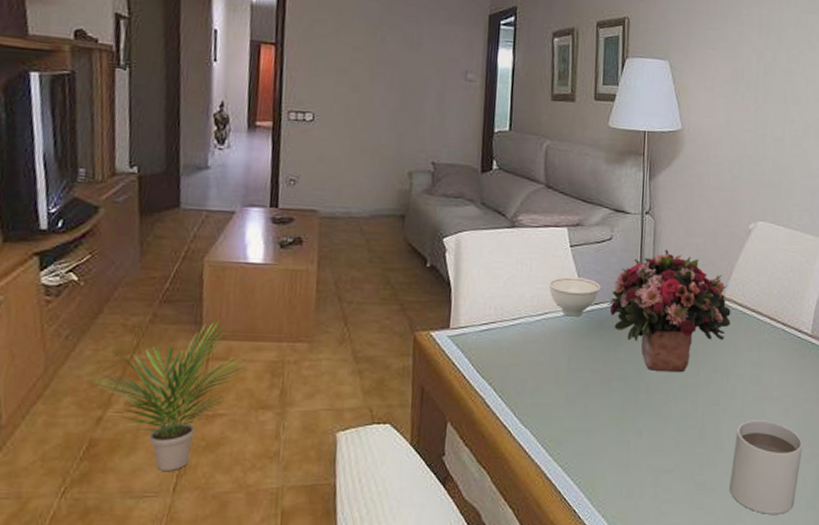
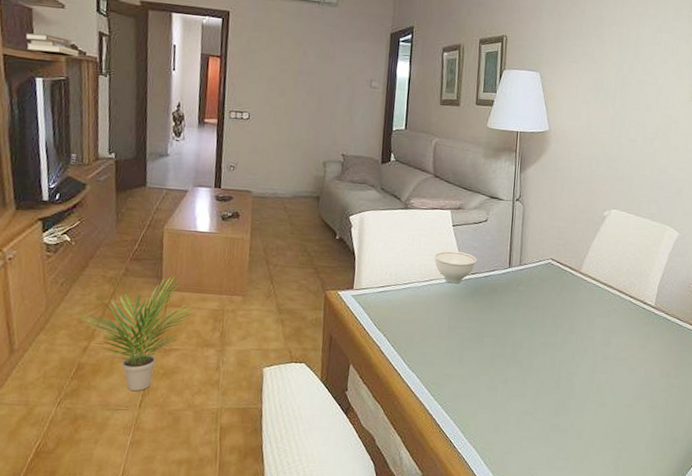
books: none [15,14,89,46] -> present [25,33,79,58]
bouquet: present [607,249,731,373] -> none [481,230,586,333]
mug: present [729,420,803,514] -> none [579,375,644,455]

